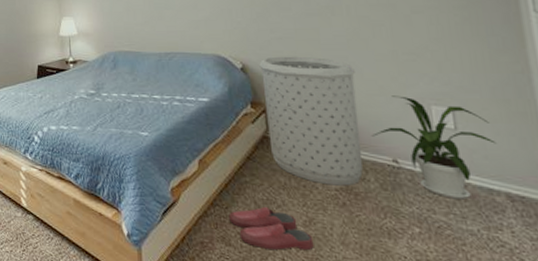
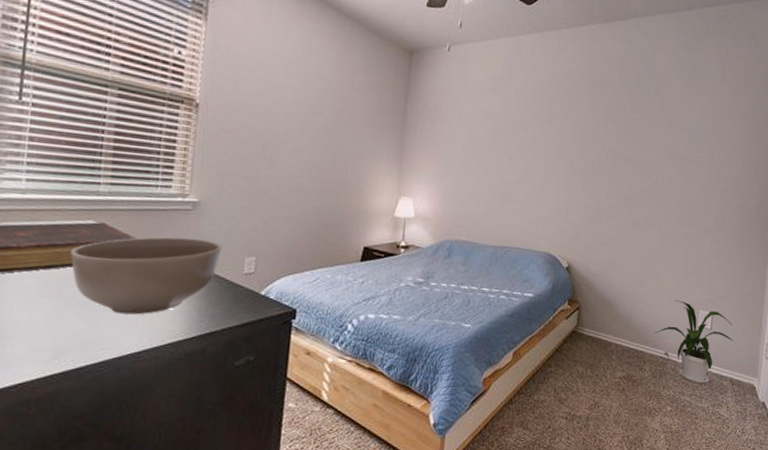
slippers: present [229,206,314,251] -> none [530,393,595,430]
laundry basket: present [259,56,363,186] -> none [576,259,654,375]

